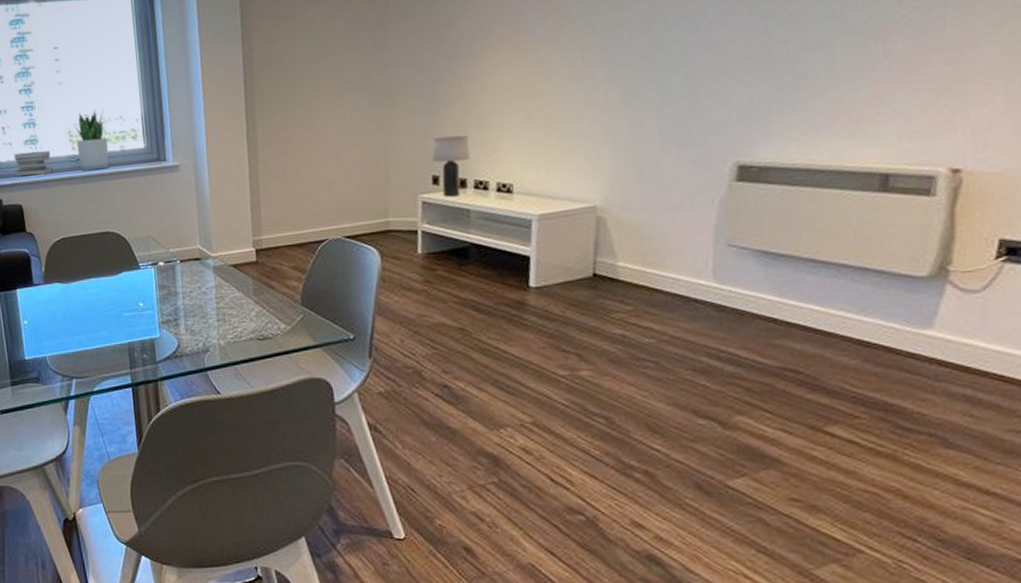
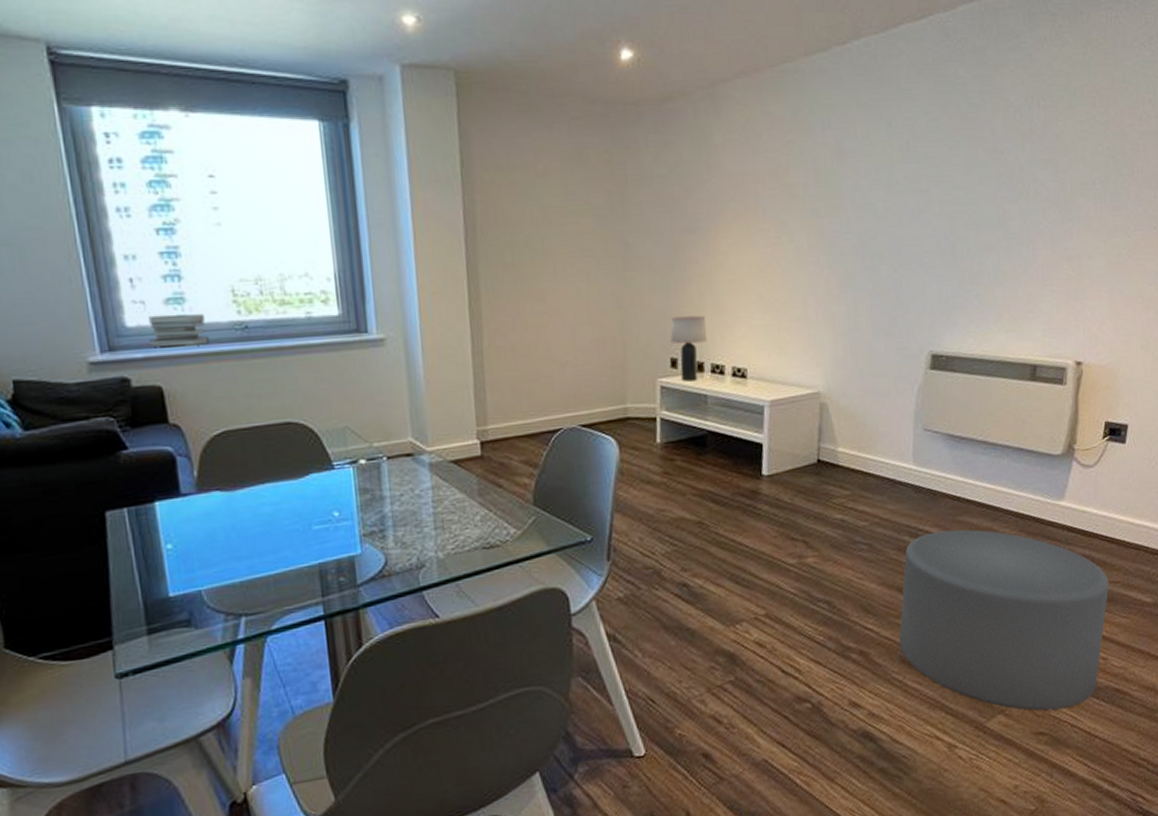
planter: present [75,109,109,171] -> none [241,262,290,343]
pouf: none [694,353,1007,572] -> present [899,529,1110,711]

